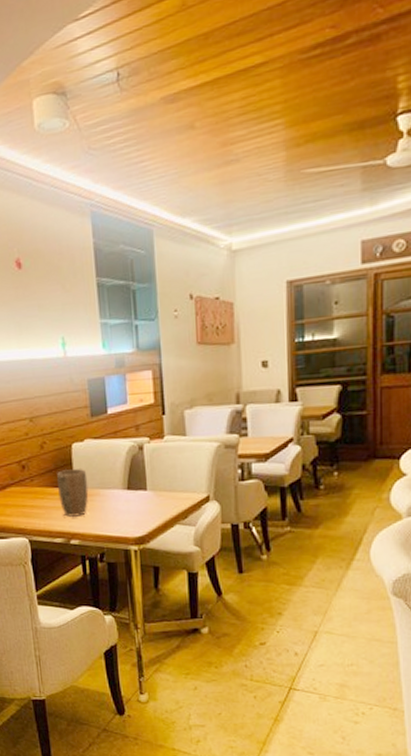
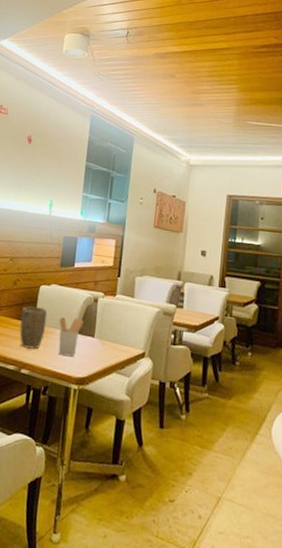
utensil holder: none [102,472,132,518] -> present [58,317,84,357]

